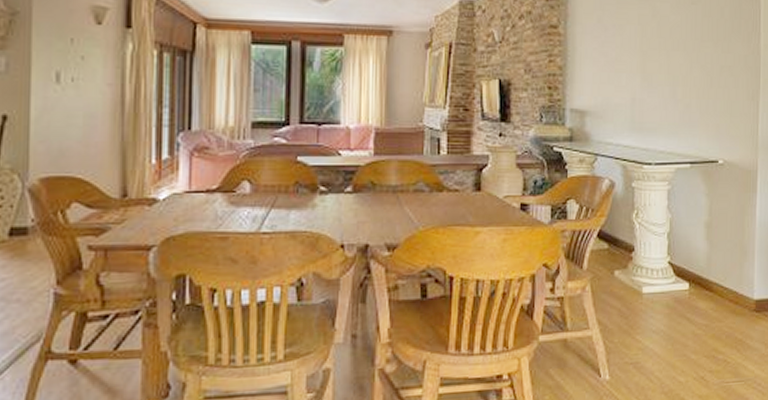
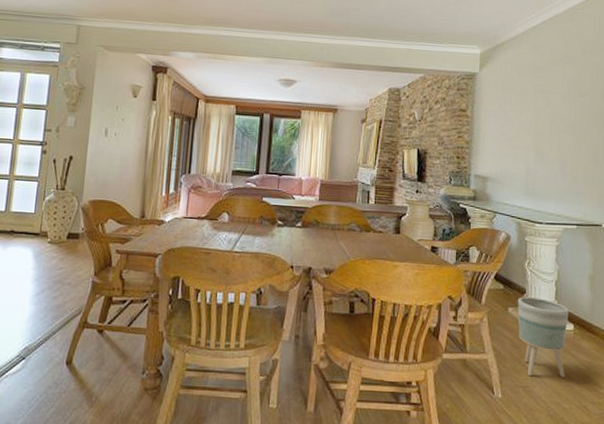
planter: none [625,255,683,350] -> present [518,297,569,377]

